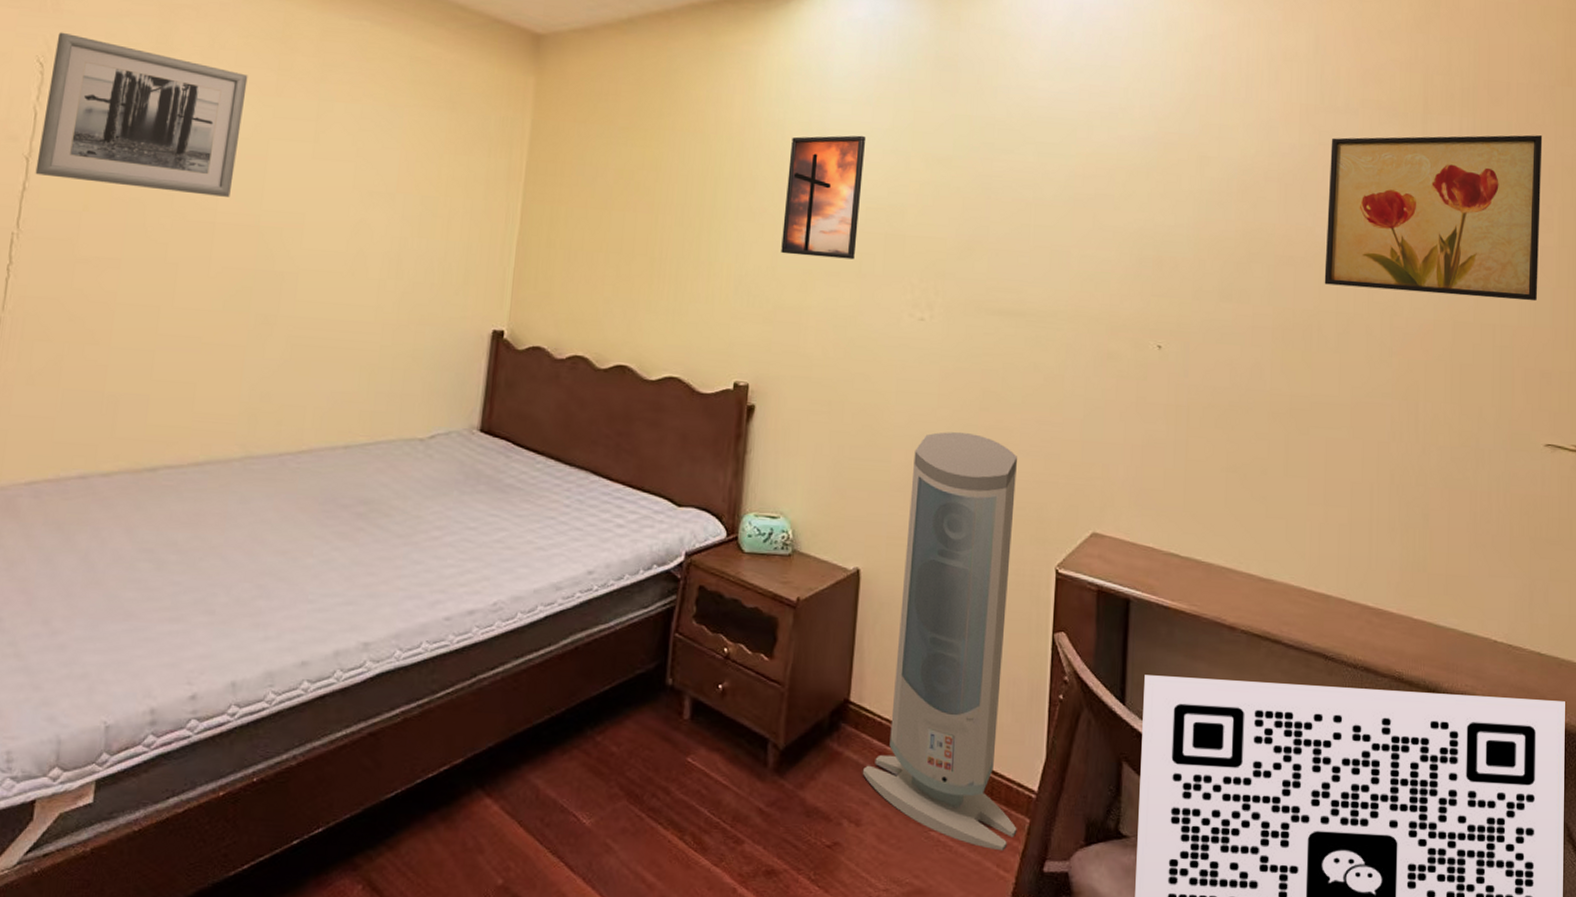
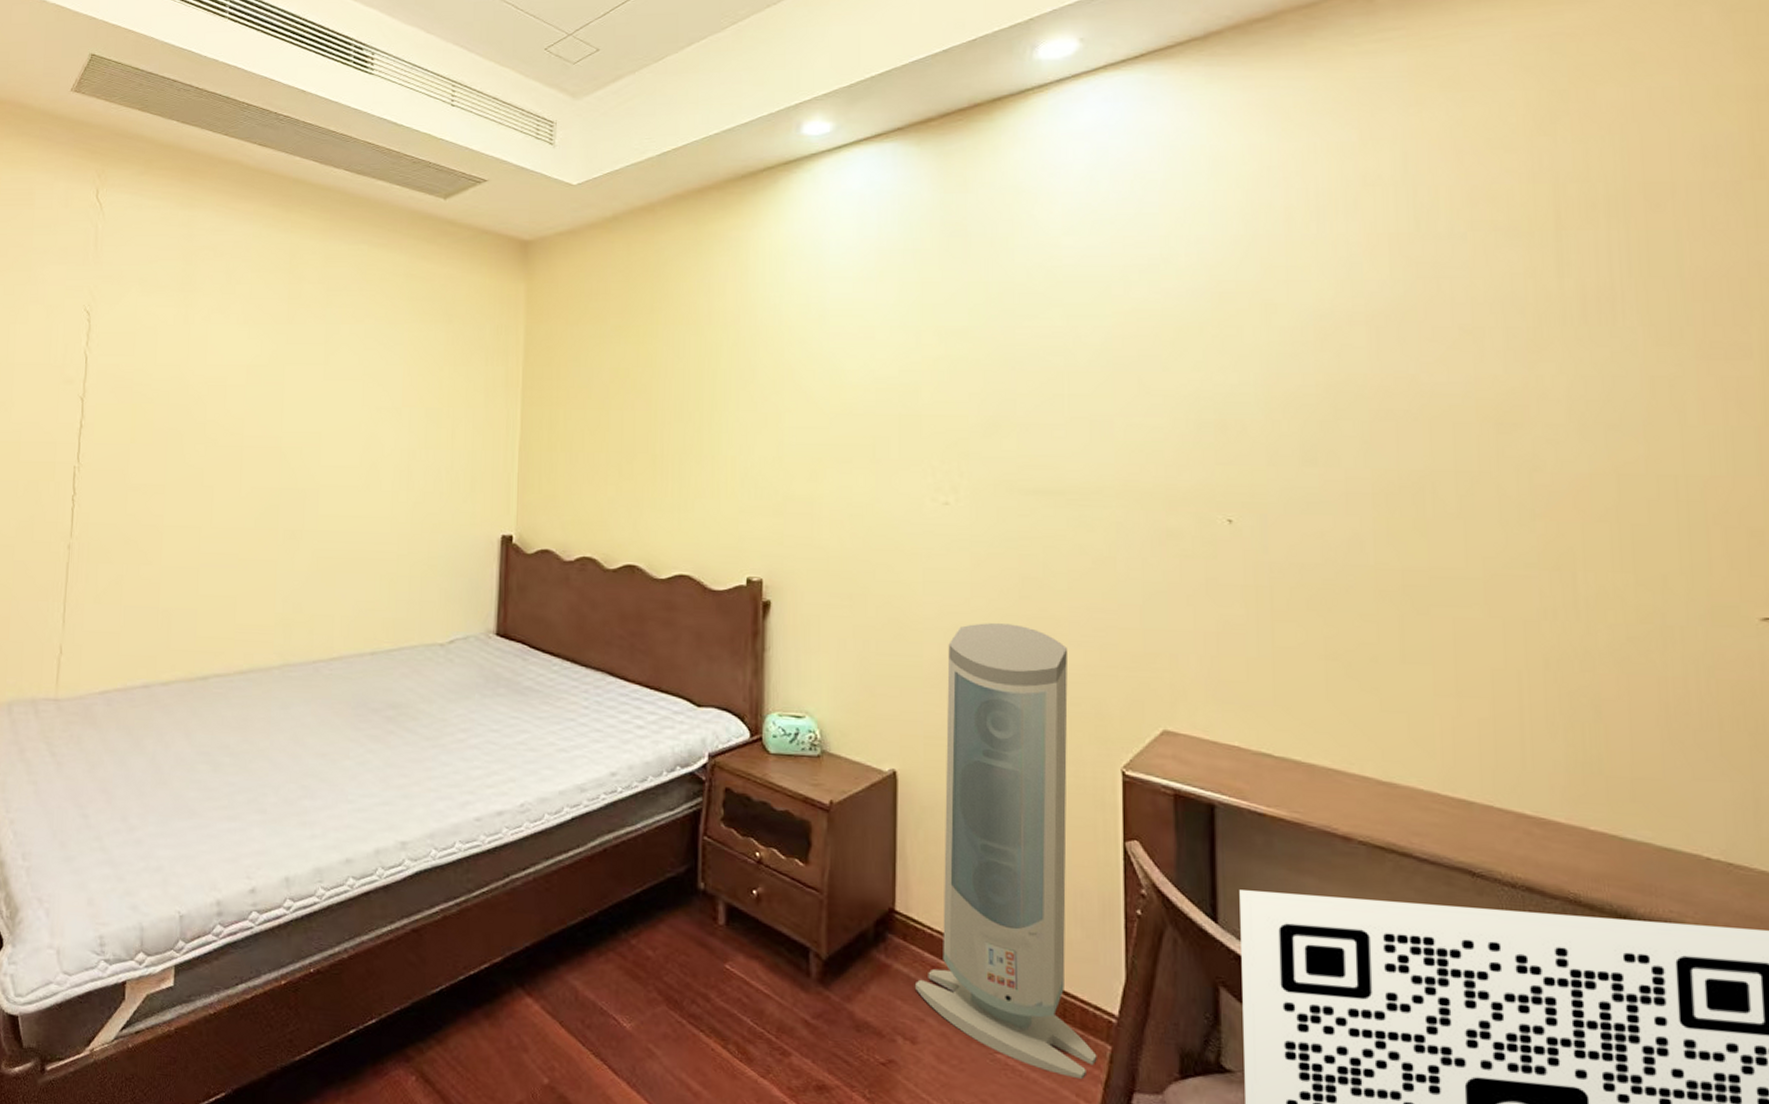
wall art: present [35,32,248,197] -> none [89,282,262,422]
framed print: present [781,135,866,260] -> none [787,313,871,444]
wall art: present [1324,135,1543,302] -> none [1432,243,1736,445]

